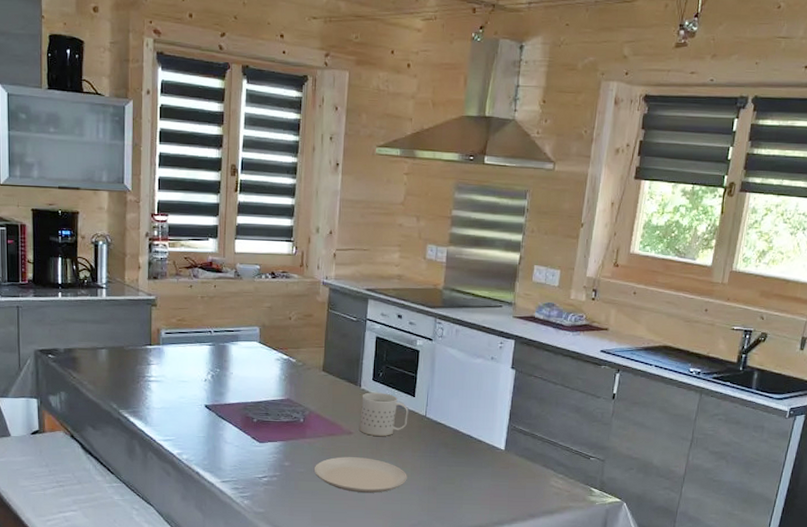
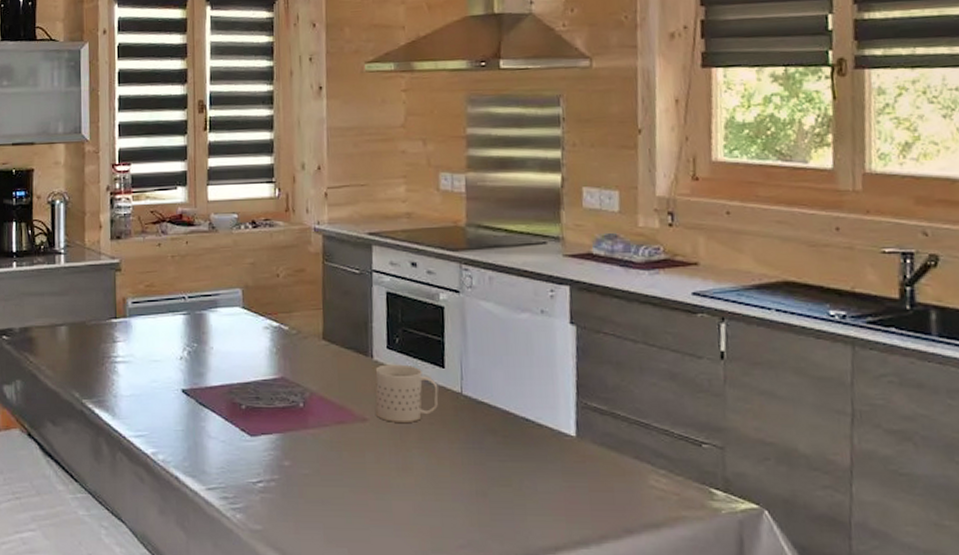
plate: present [314,457,407,493] -> none [321,452,446,501]

